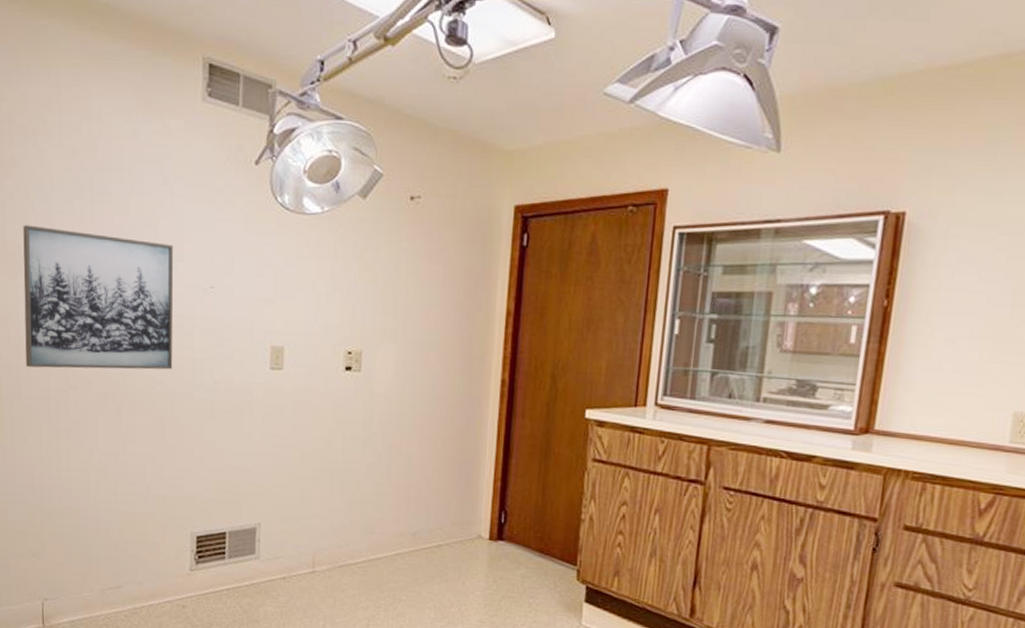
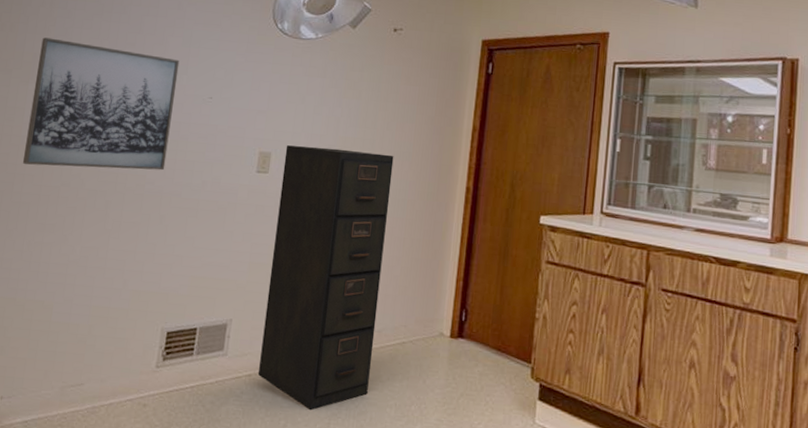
filing cabinet: none [292,338,419,612] -> present [257,145,394,411]

